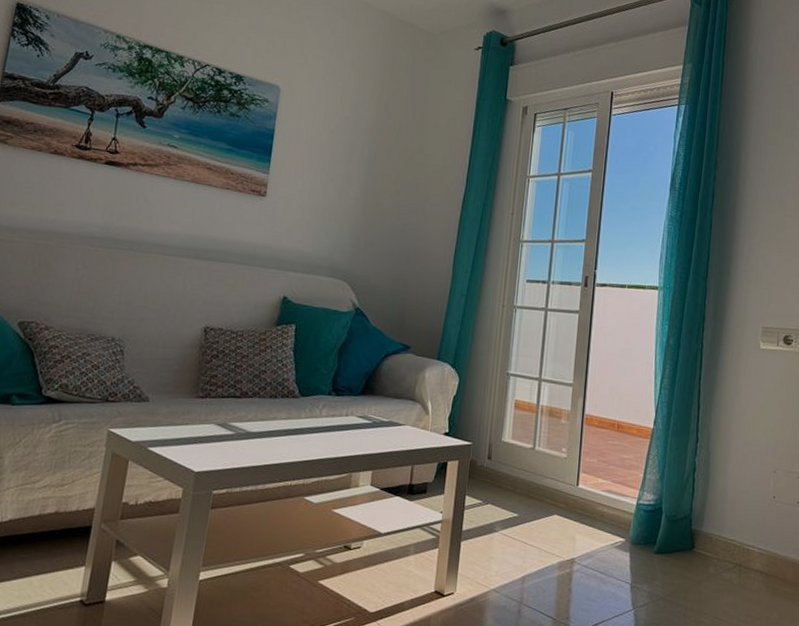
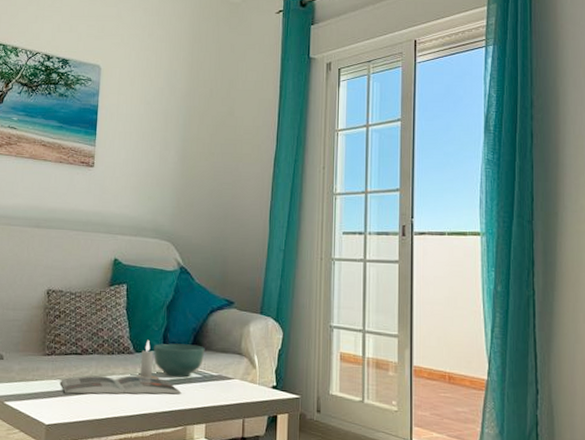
magazine: none [215,419,349,441] -> present [61,375,182,394]
candle: none [300,383,325,425] -> present [136,339,159,380]
bowl: none [320,387,377,423] -> present [153,343,205,377]

